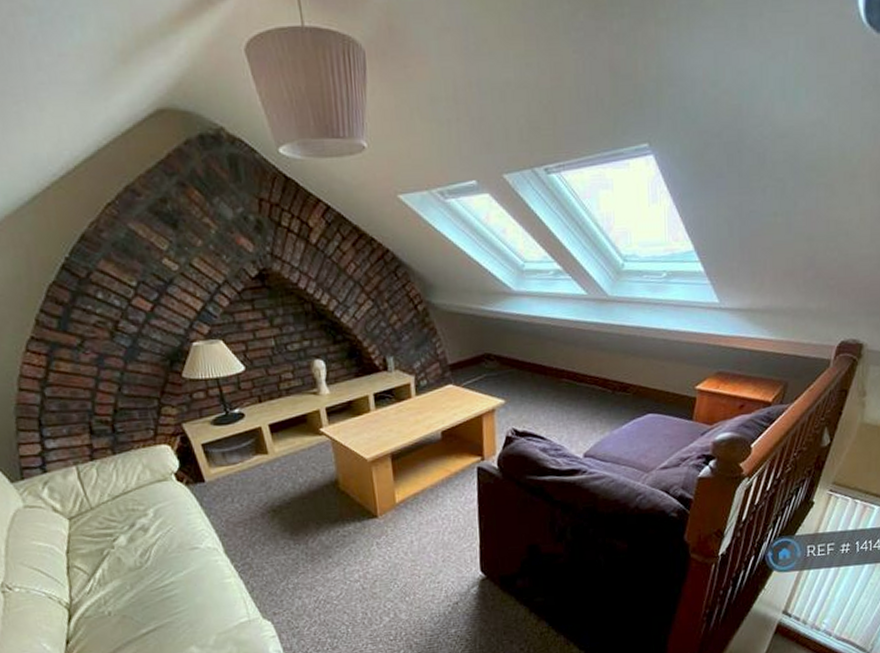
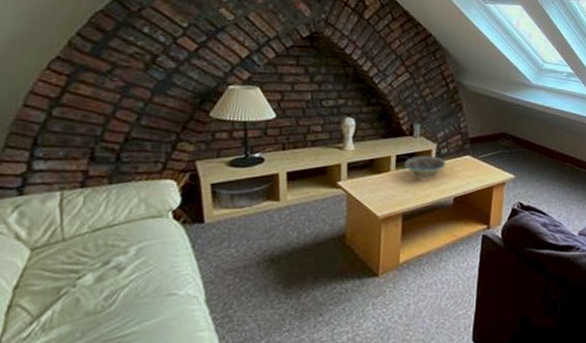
decorative bowl: none [383,390,428,418] -> present [404,156,446,181]

